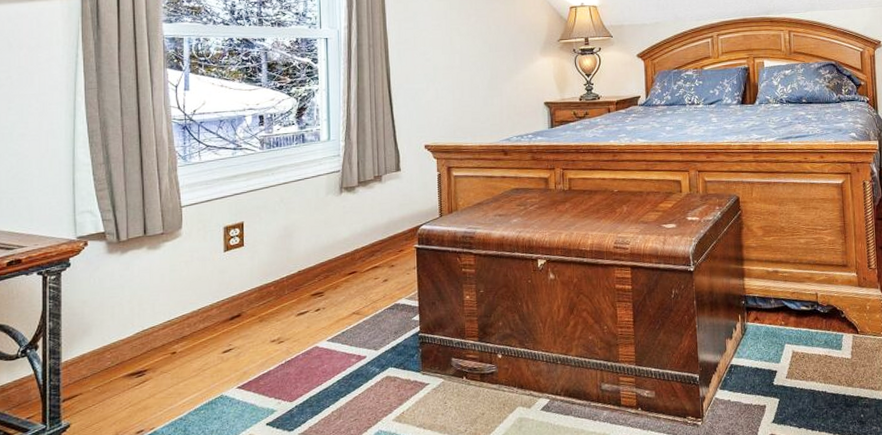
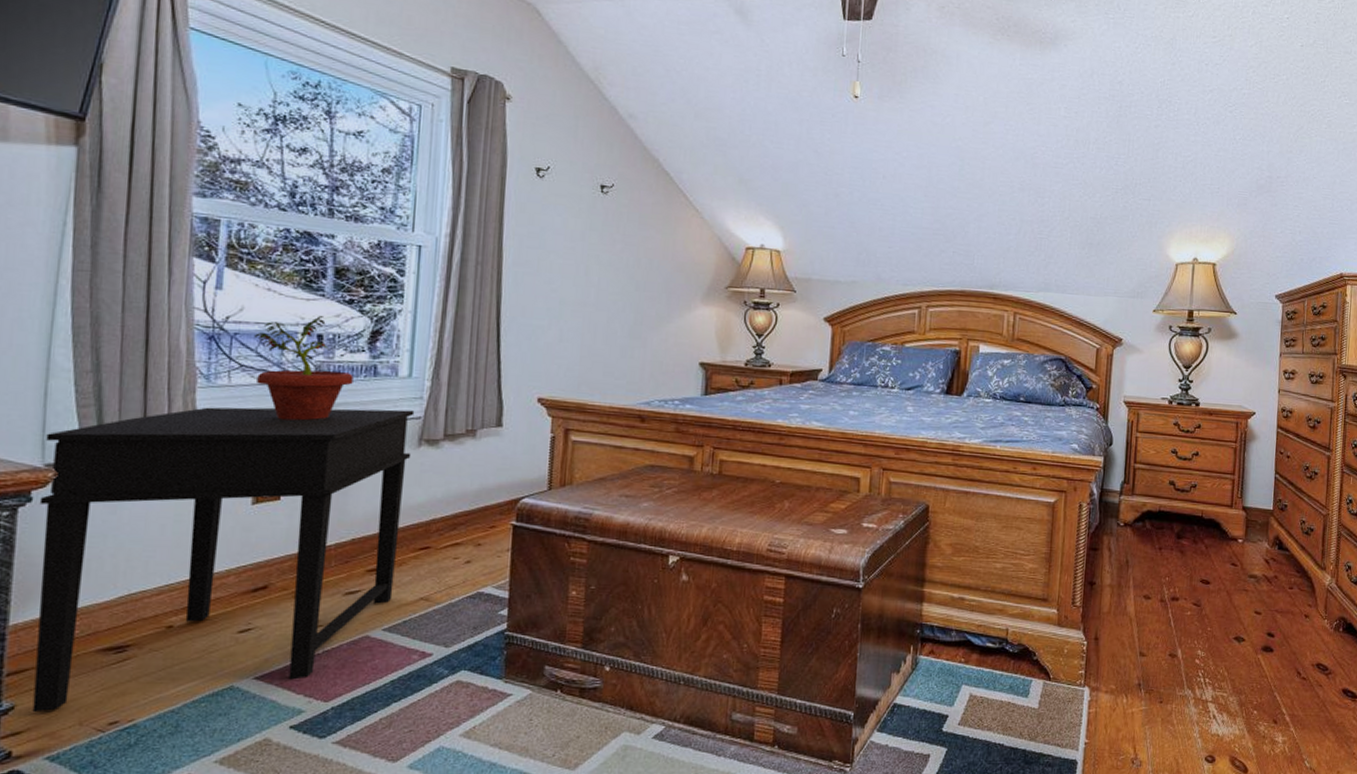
side table: none [75,166,336,429] -> present [32,407,415,713]
potted plant: none [214,101,288,184] -> present [253,316,354,421]

